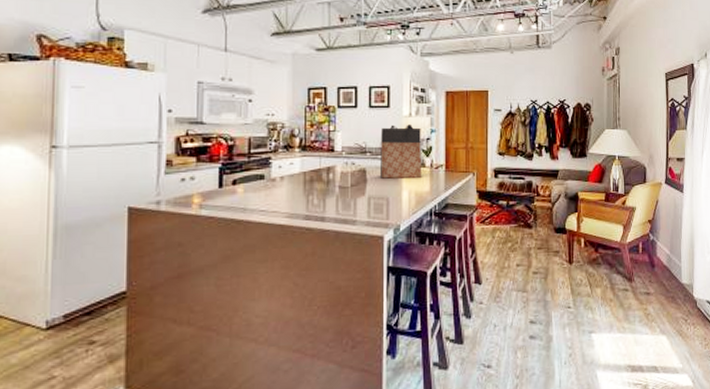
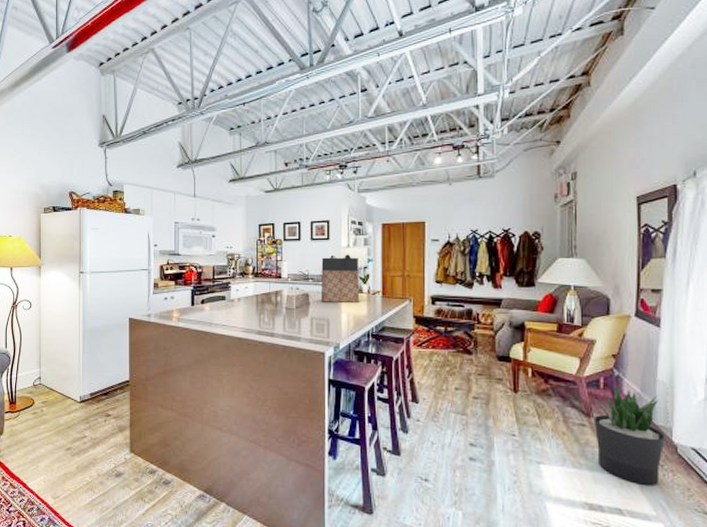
planter: none [634,248,688,341] -> present [593,384,665,485]

